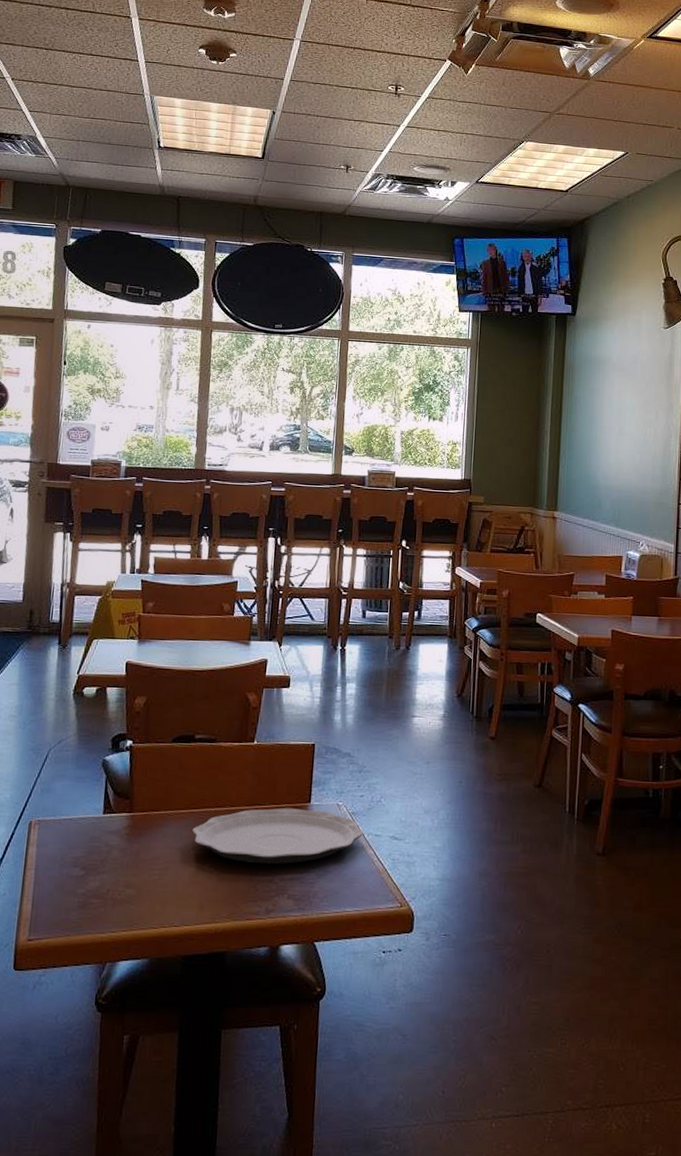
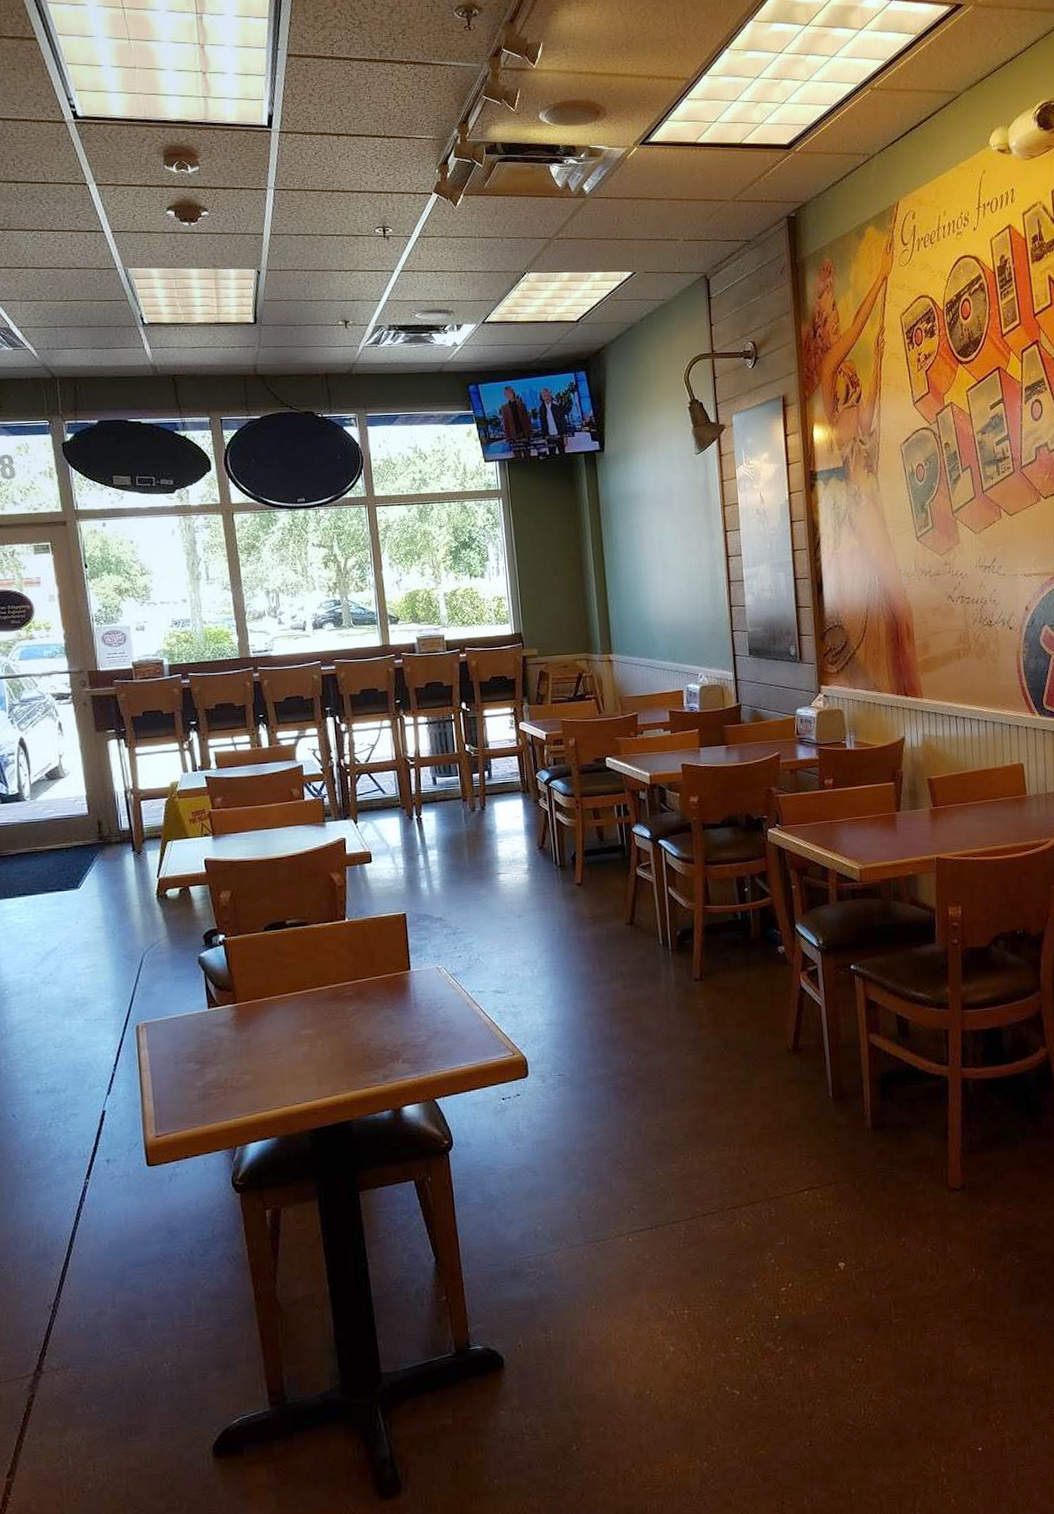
plate: present [191,808,364,865] -> none [298,975,467,1035]

